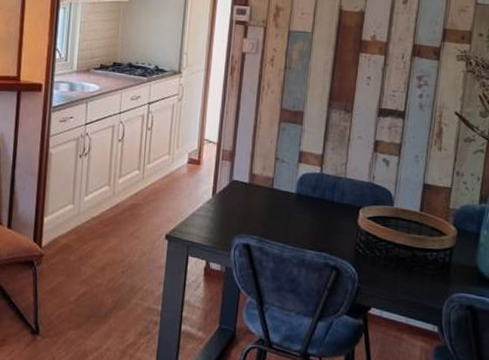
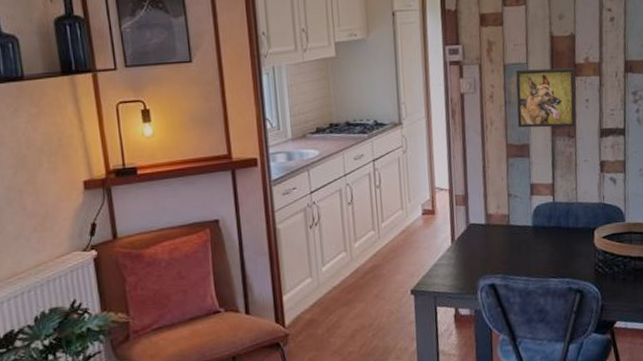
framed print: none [295,37,360,102] -> present [516,67,576,128]

